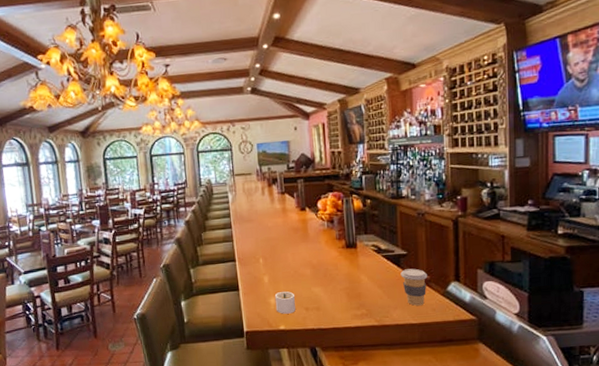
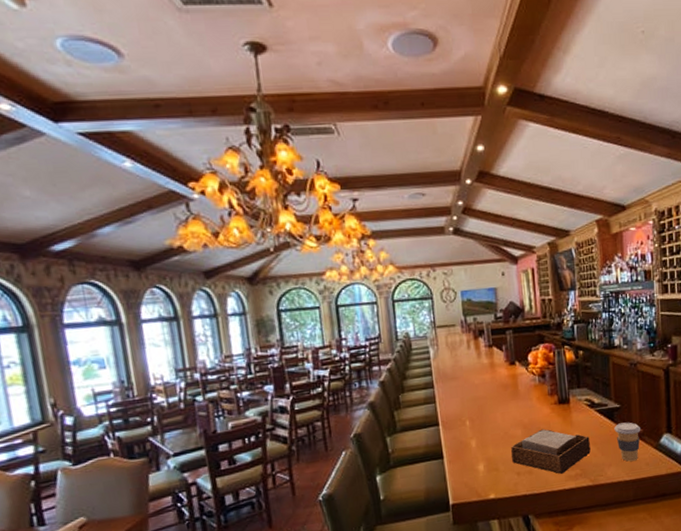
candle: present [274,291,295,314] -> none [483,455,506,482]
napkin holder: none [300,270,377,312] -> present [511,429,591,474]

